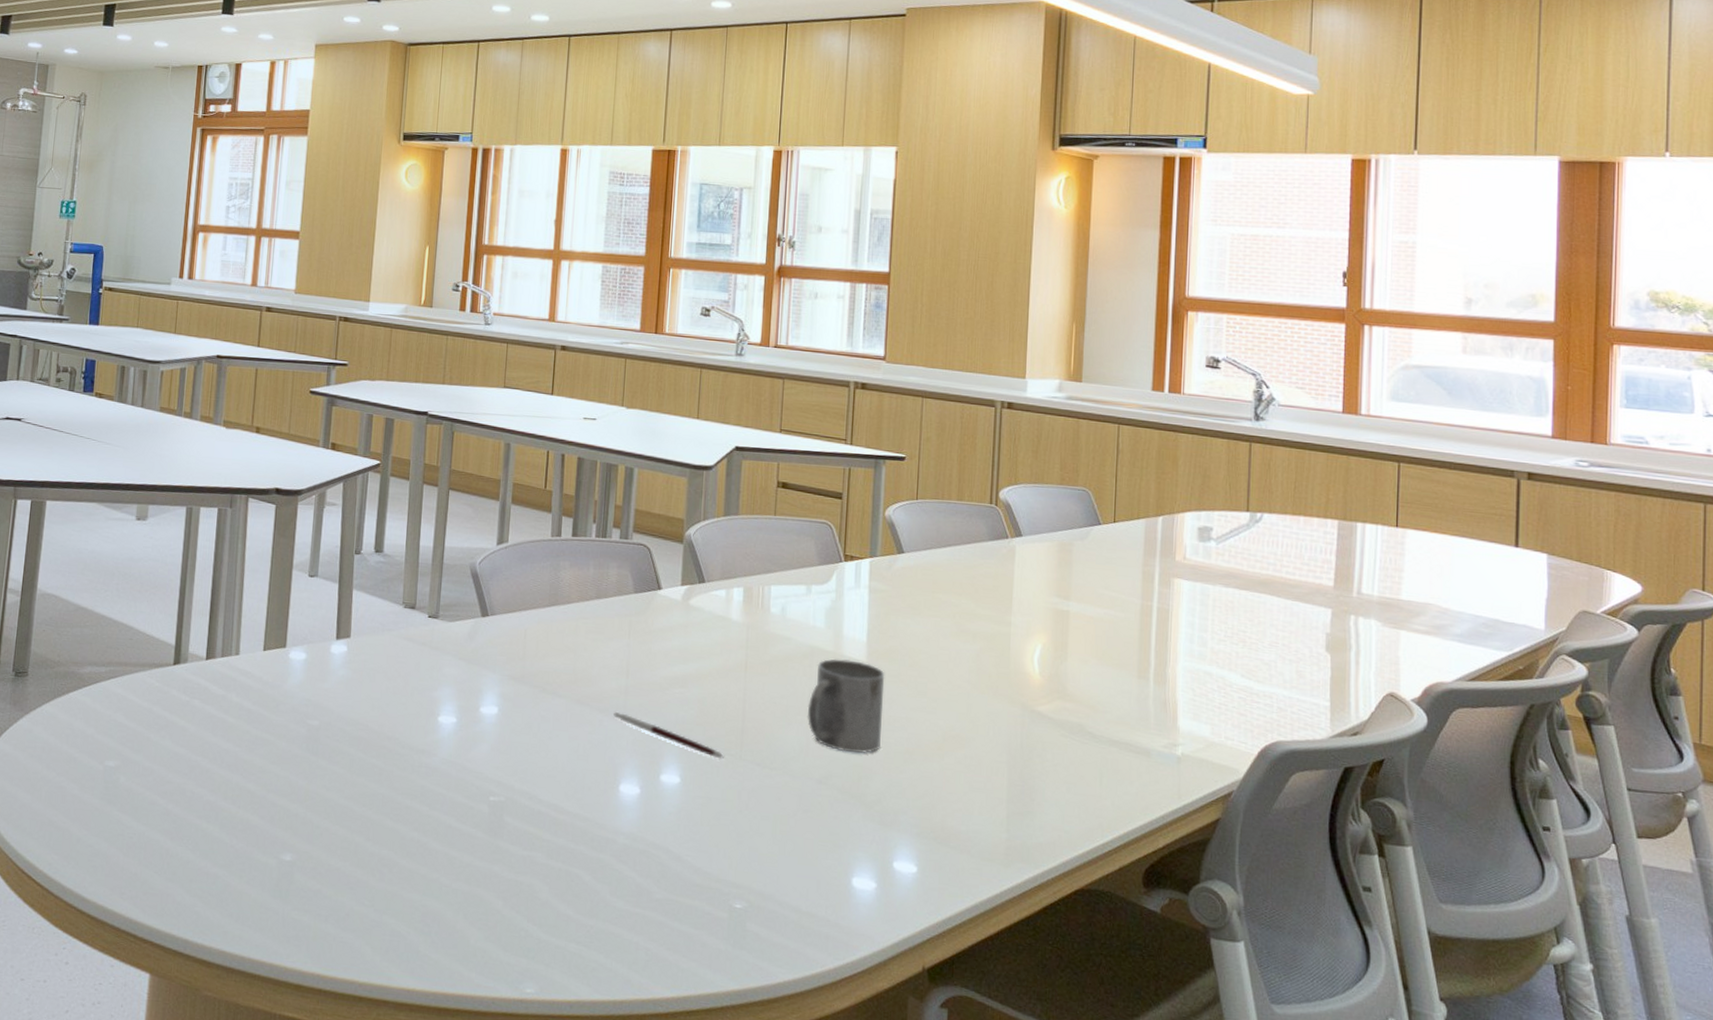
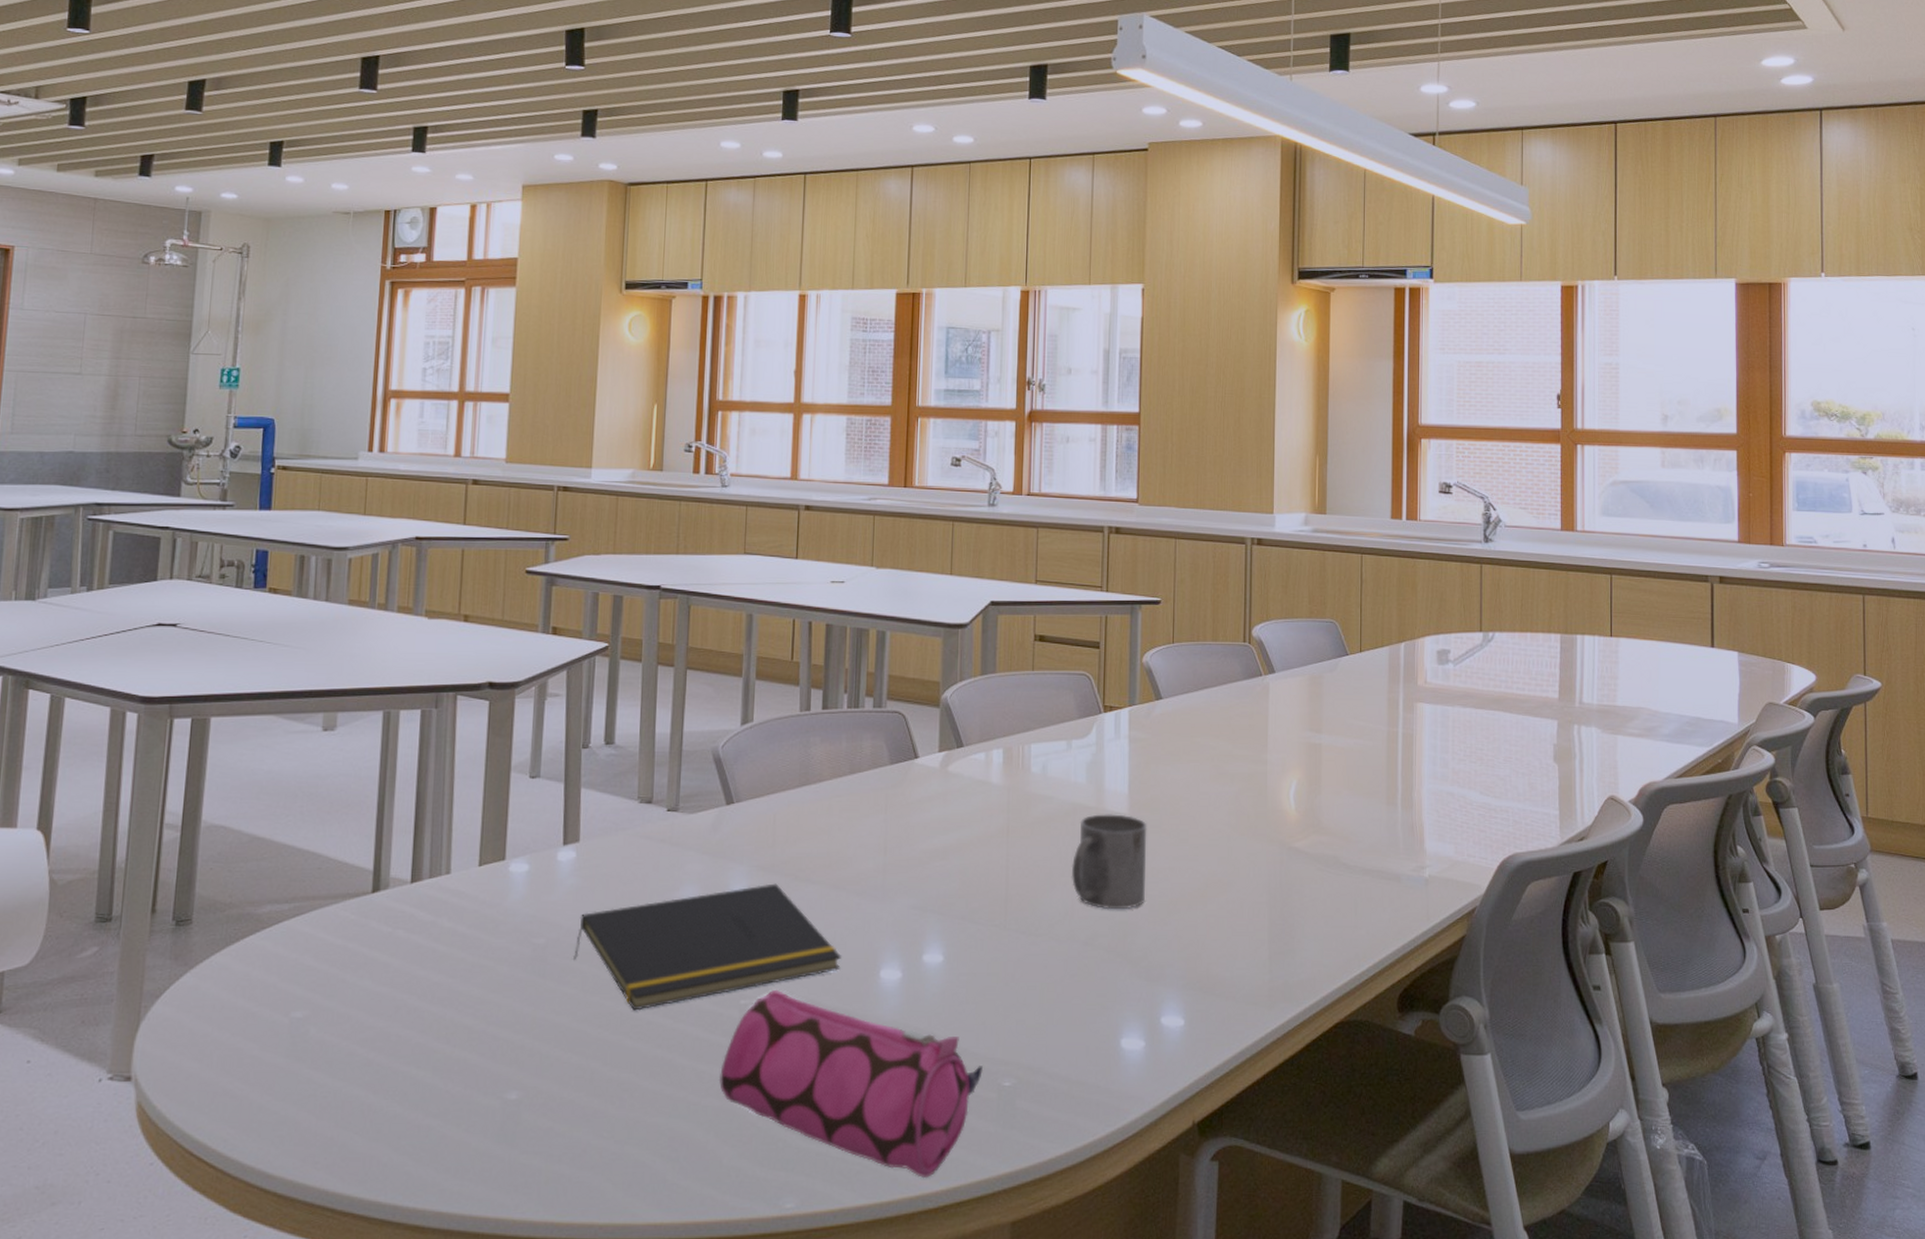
notepad: none [342,693,584,795] -> present [573,883,841,1011]
pencil case: none [468,790,715,985] -> present [718,989,983,1179]
pen: present [613,712,725,759] -> none [872,894,989,931]

